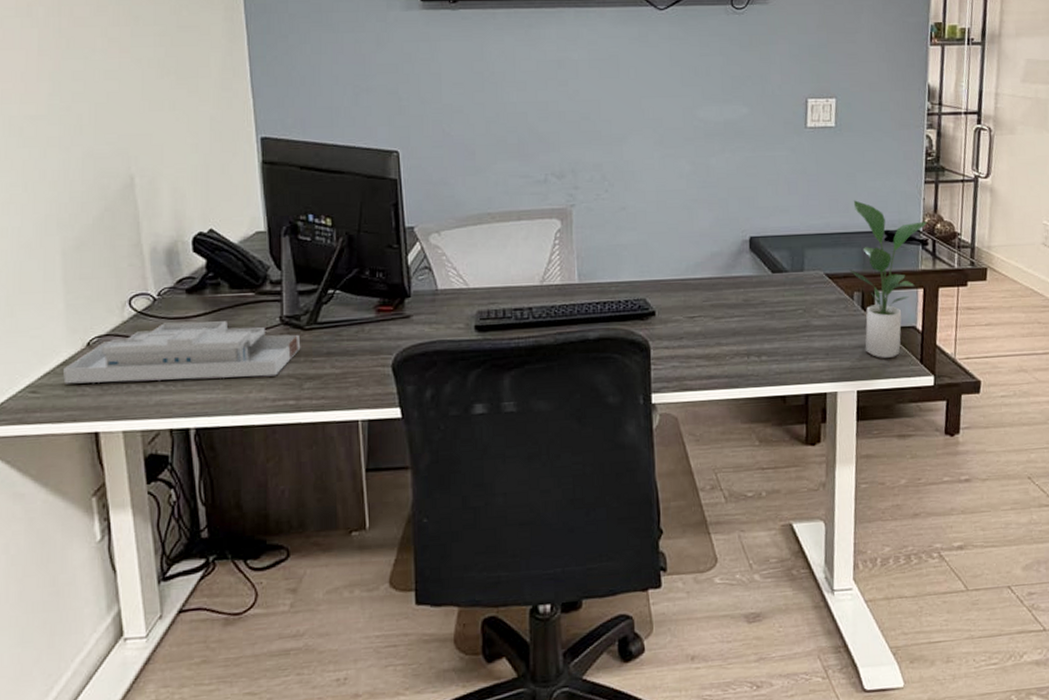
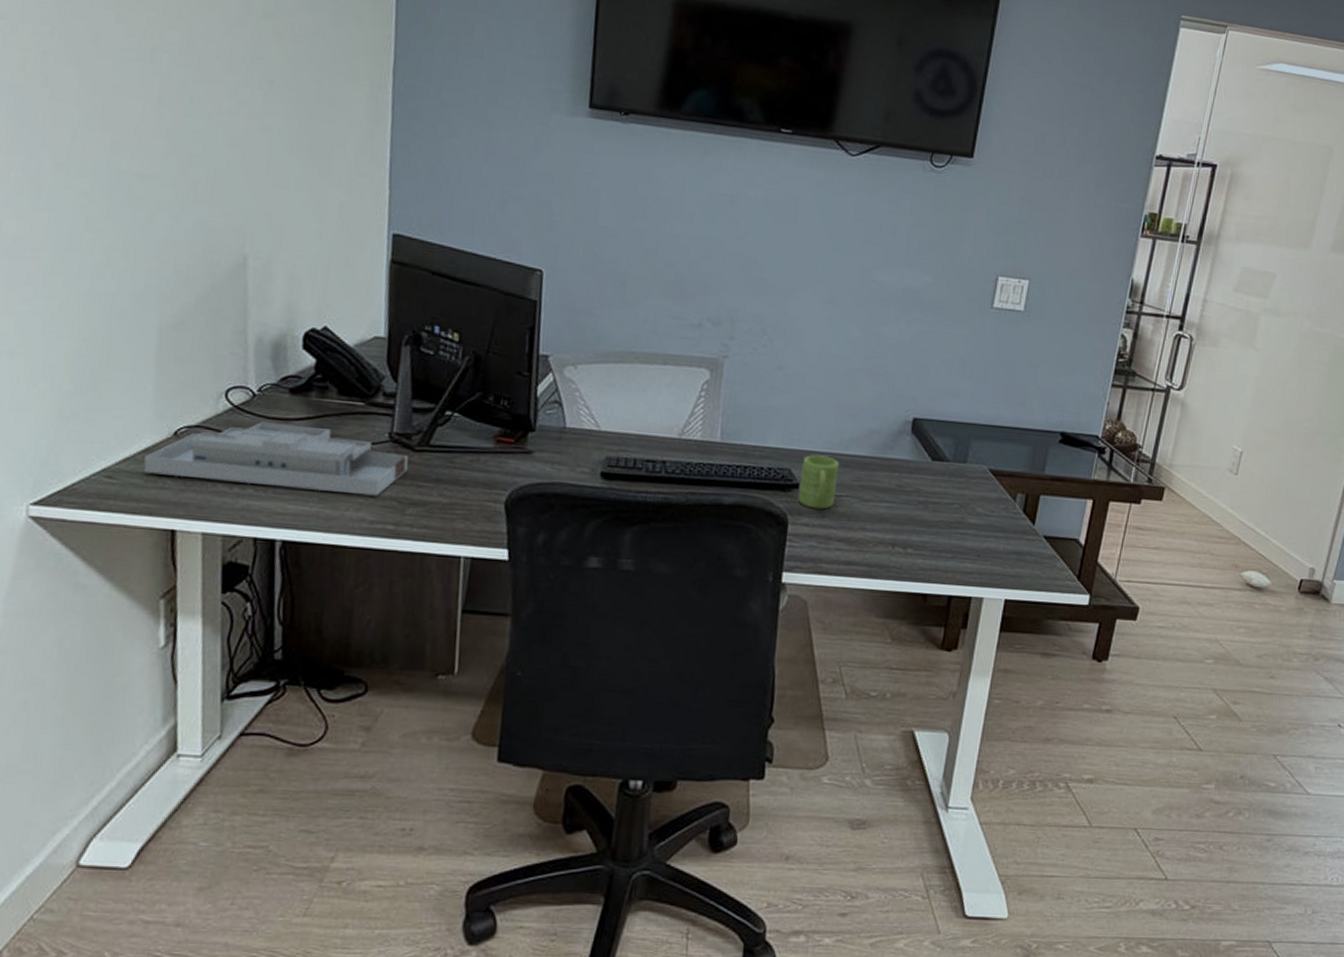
mug: none [655,282,690,332] -> present [797,455,840,510]
potted plant: present [849,200,928,358] -> none [1016,394,1109,569]

